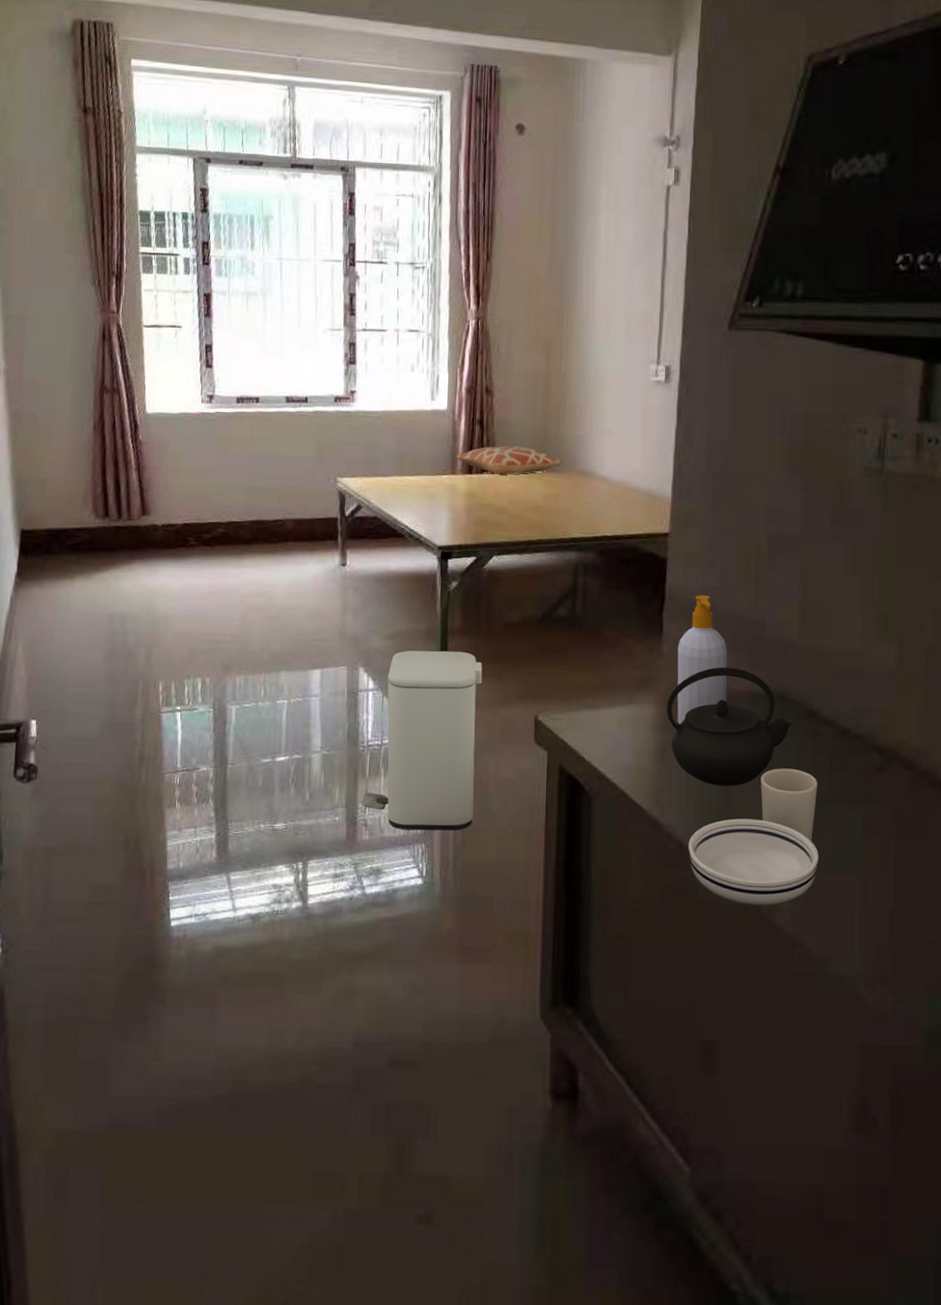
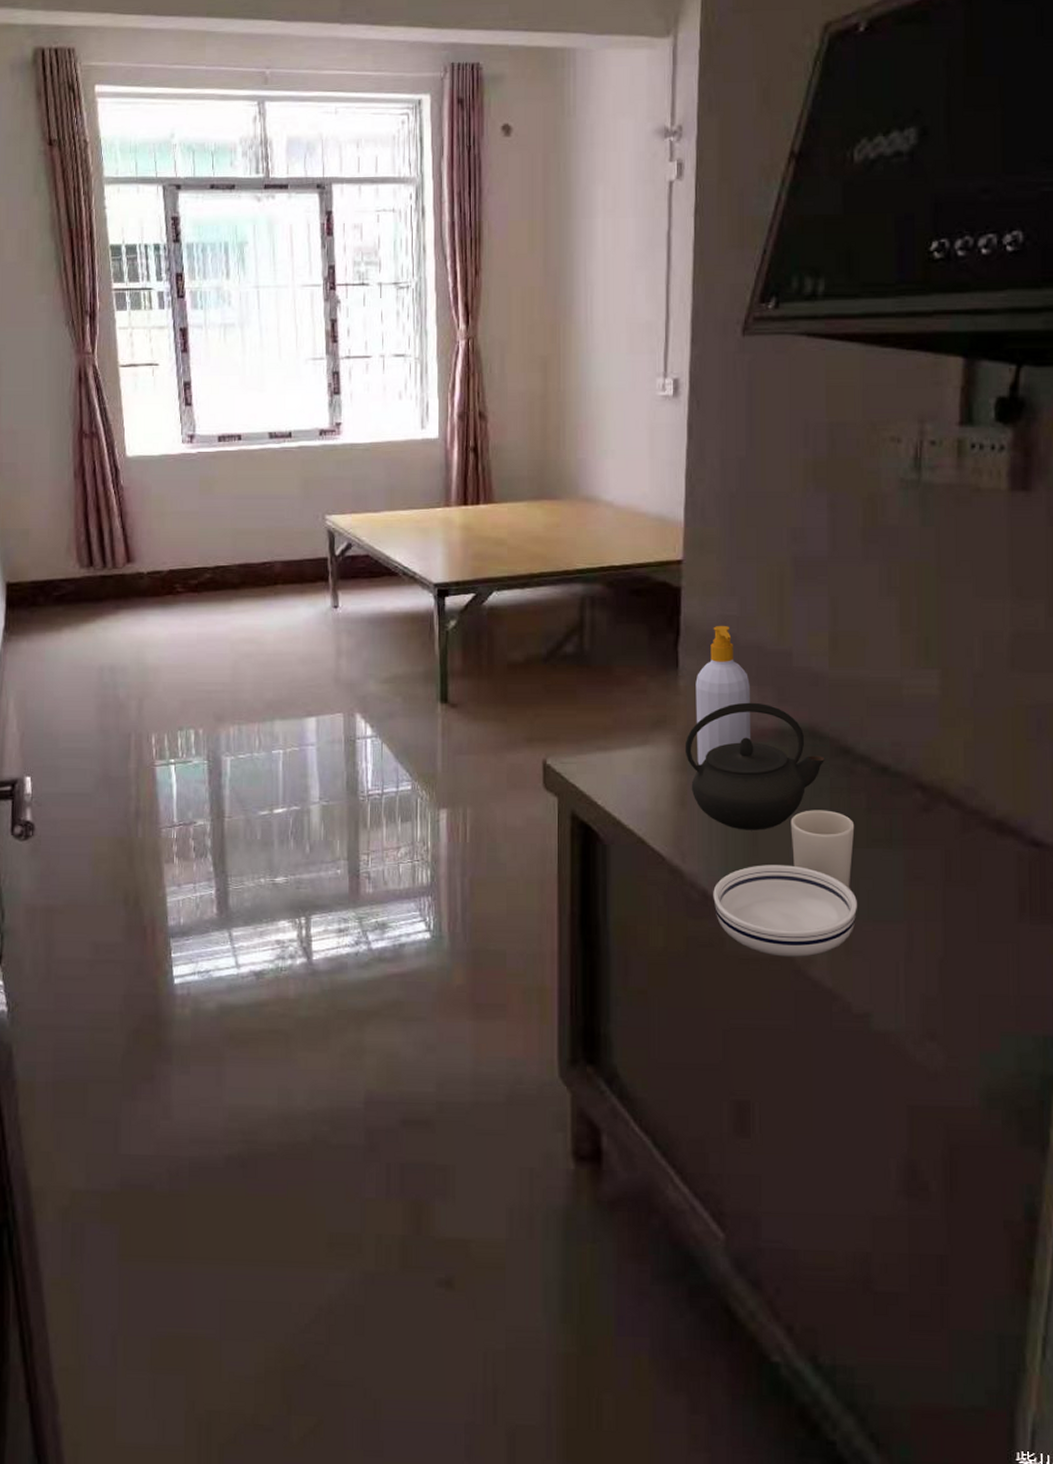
pedal bin: present [361,650,483,831] -> none [363,694,486,883]
pillow: present [455,445,564,475] -> none [449,473,565,505]

